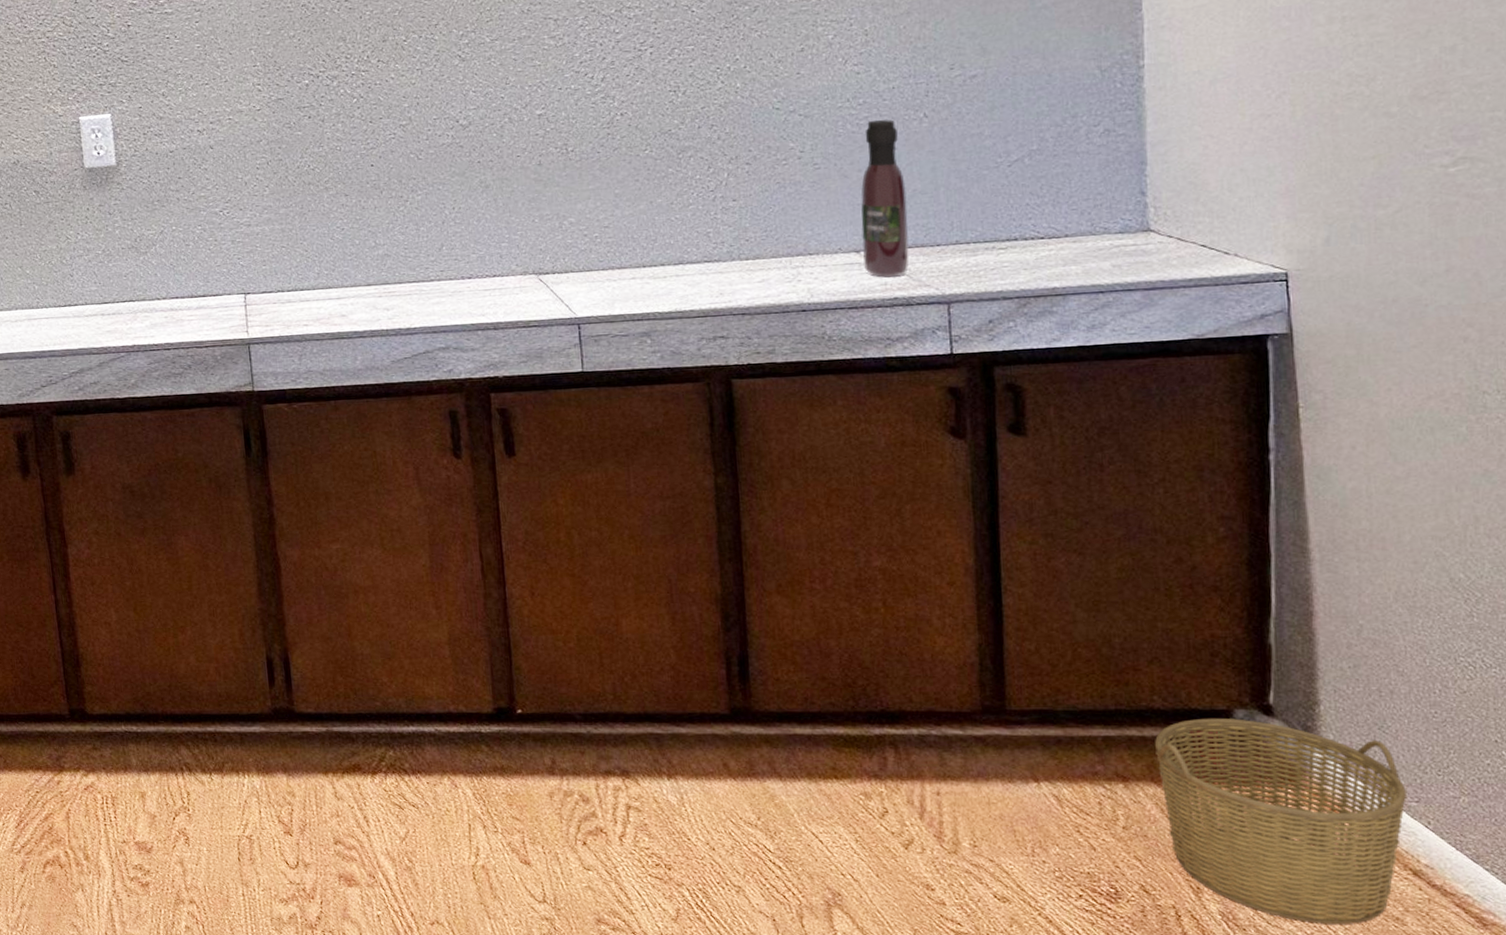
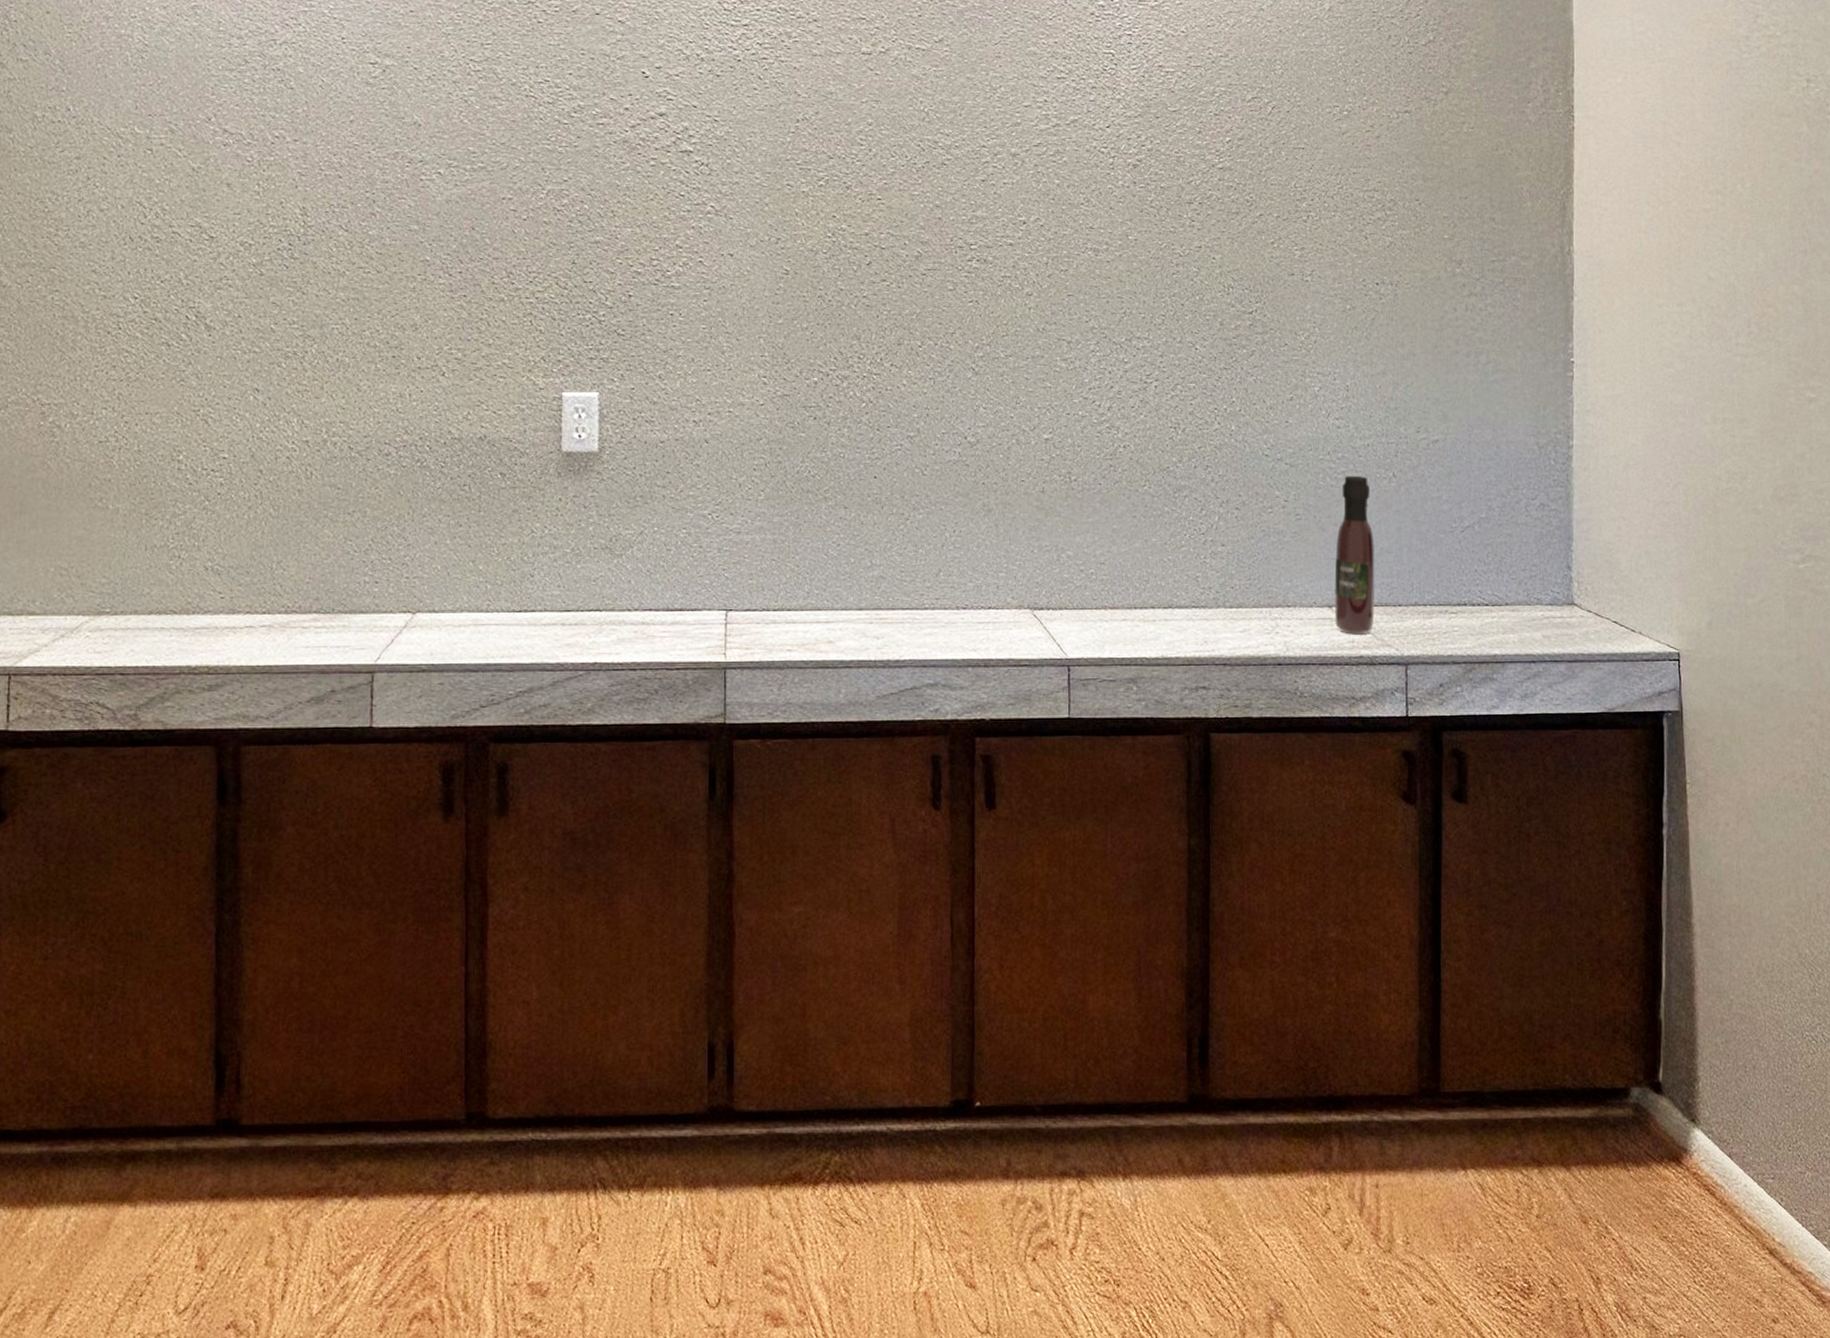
basket: present [1155,718,1406,925] -> none [1566,1096,1765,1311]

